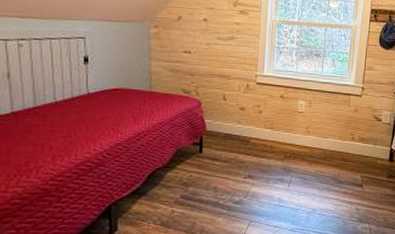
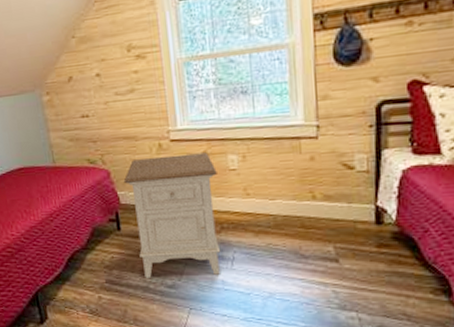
nightstand: none [212,94,289,195] -> present [123,152,221,278]

